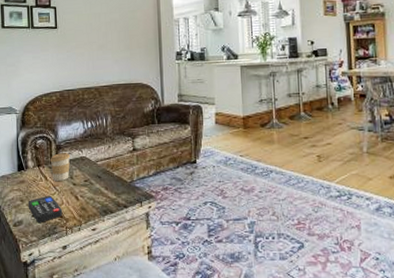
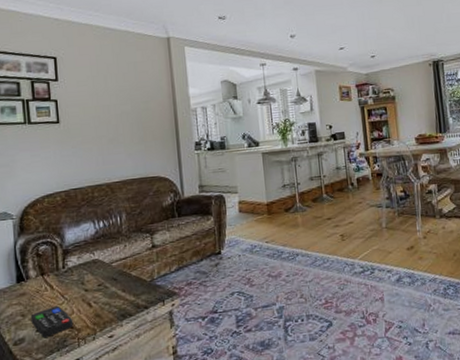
coffee cup: present [50,152,71,182] -> none [56,256,81,290]

